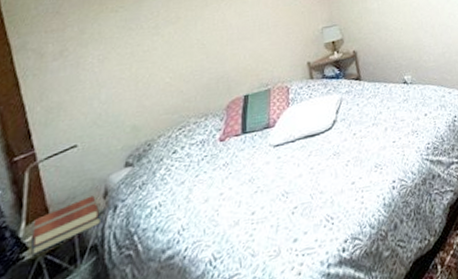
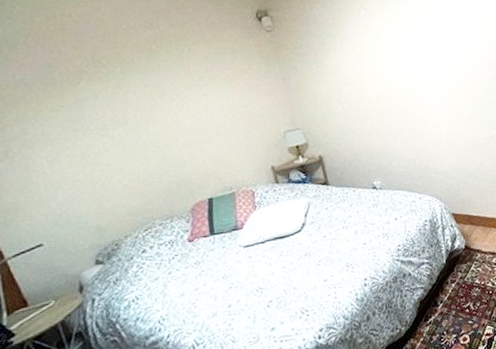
books: present [30,195,102,256] -> none [14,290,82,341]

